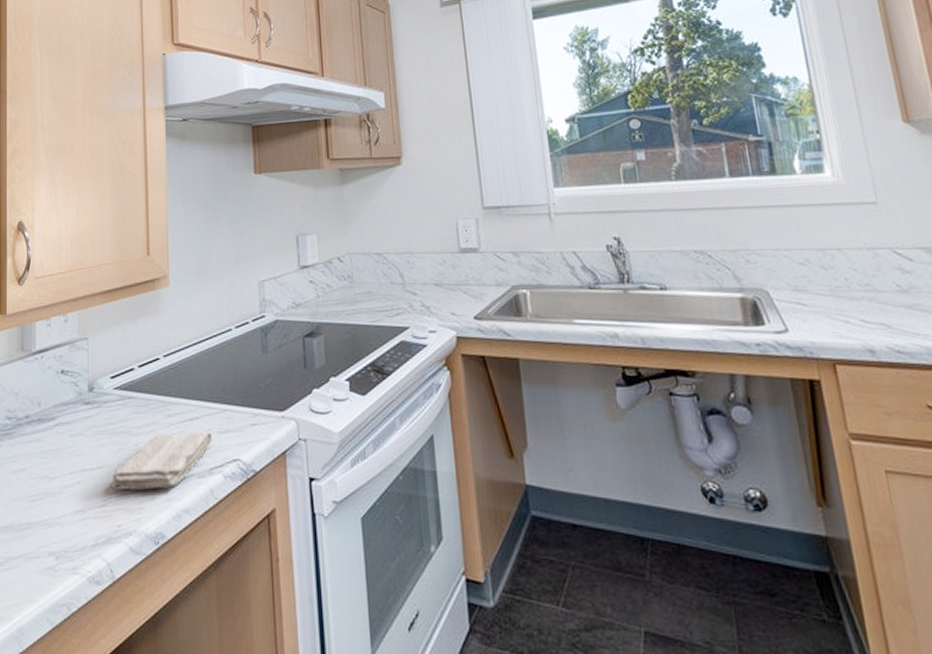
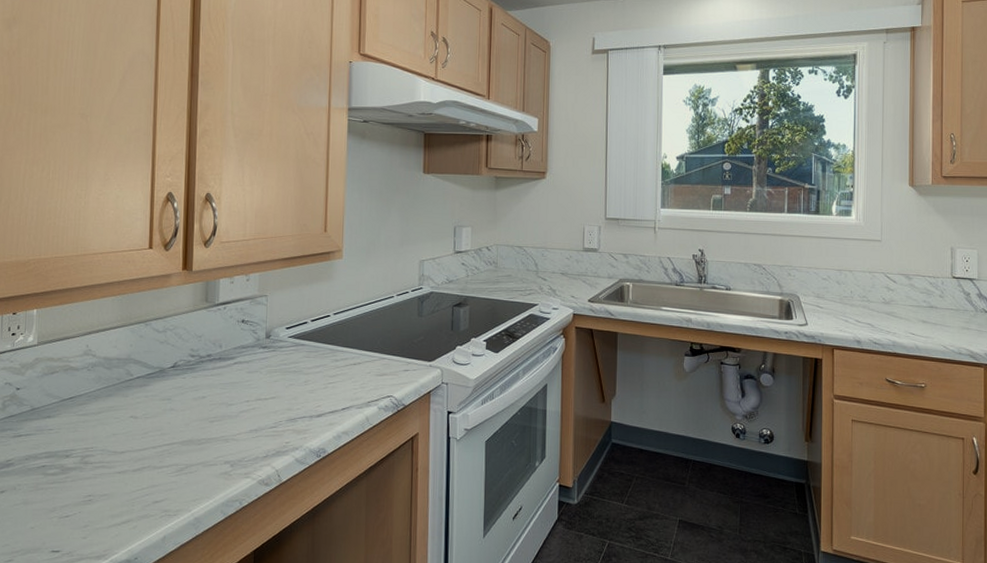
washcloth: present [111,431,212,490] -> none [282,373,371,416]

